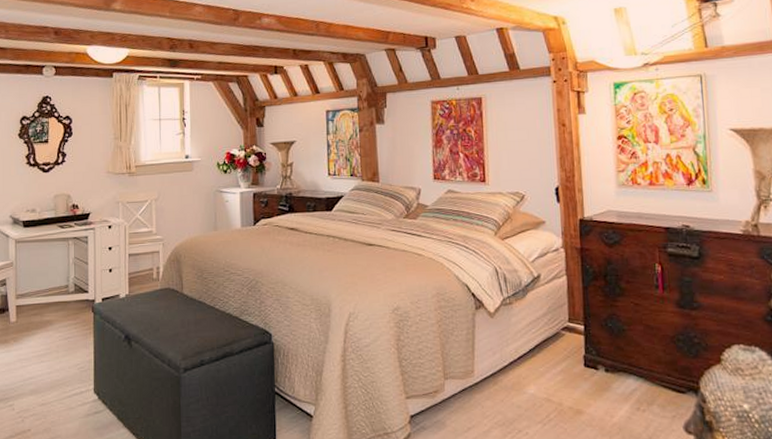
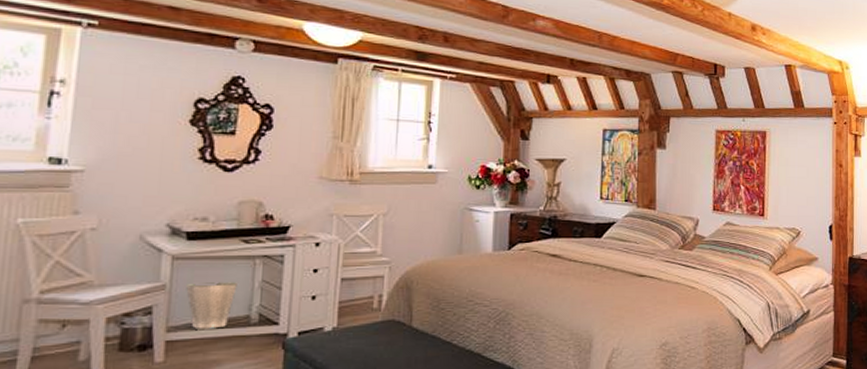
waste basket: none [26,259,58,297] -> present [186,282,237,329]

